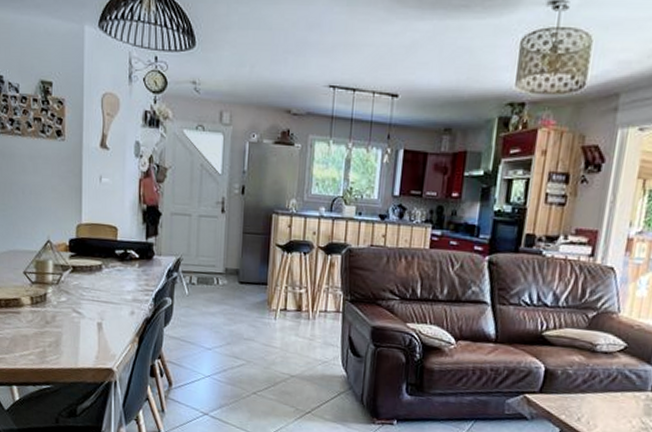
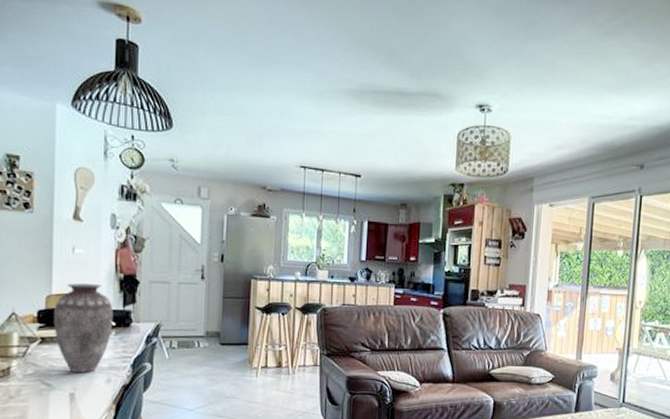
vase: none [83,213,137,304] -> present [54,283,113,373]

